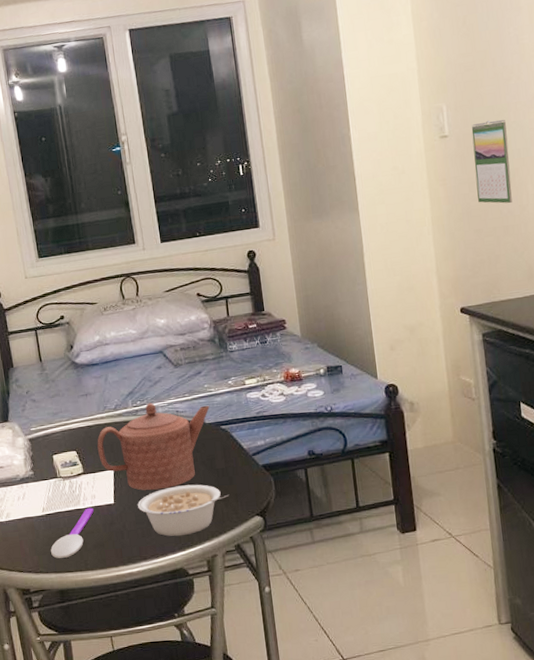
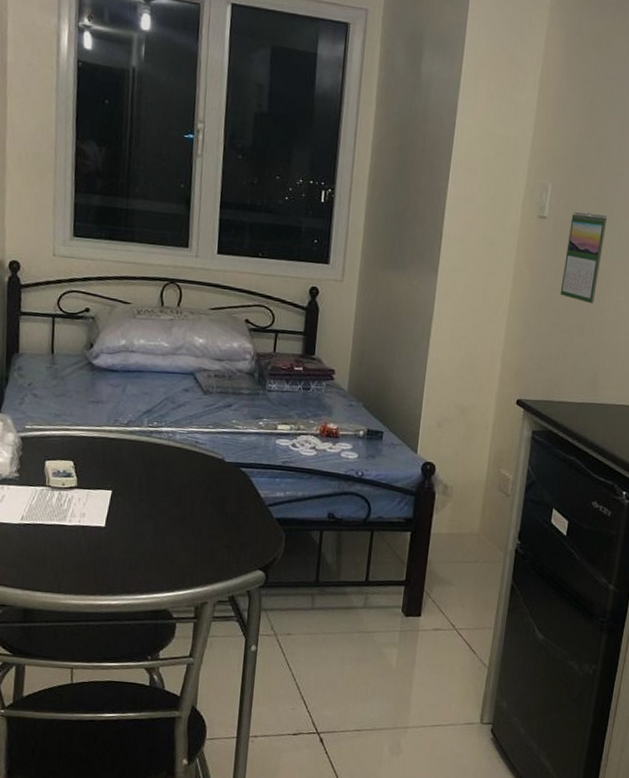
spoon: present [50,507,94,558] -> none [21,526,80,575]
teapot: present [97,402,210,491] -> none [98,426,234,522]
legume: present [138,484,230,536] -> none [131,522,235,576]

